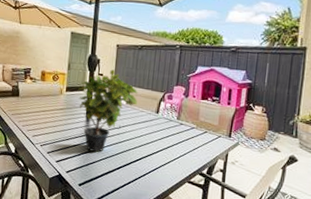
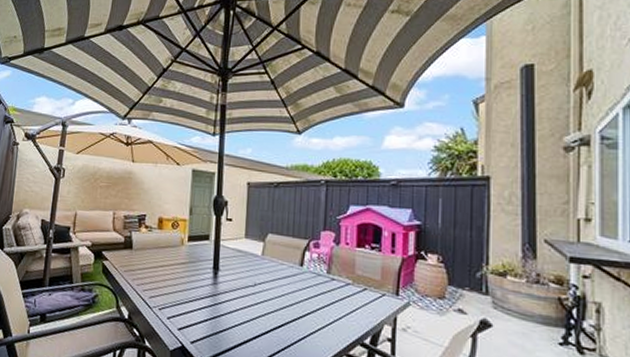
potted plant: present [78,69,138,152] -> none [203,212,277,317]

